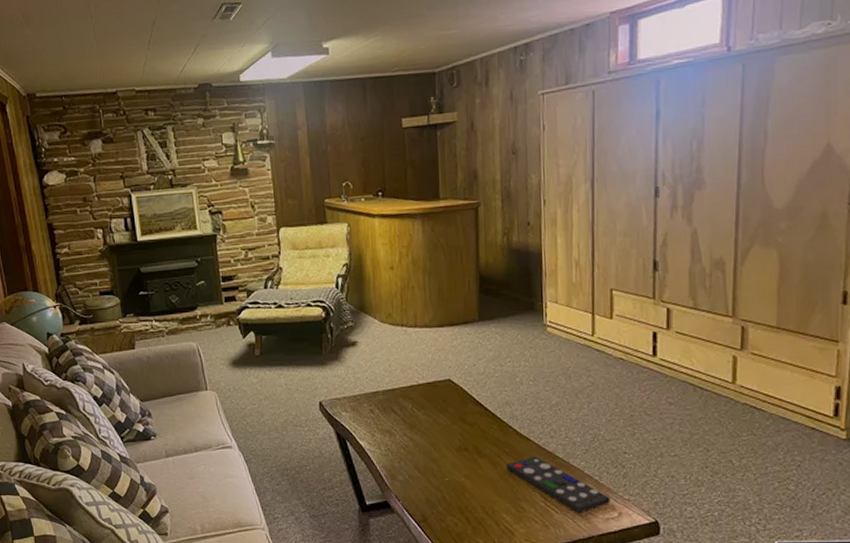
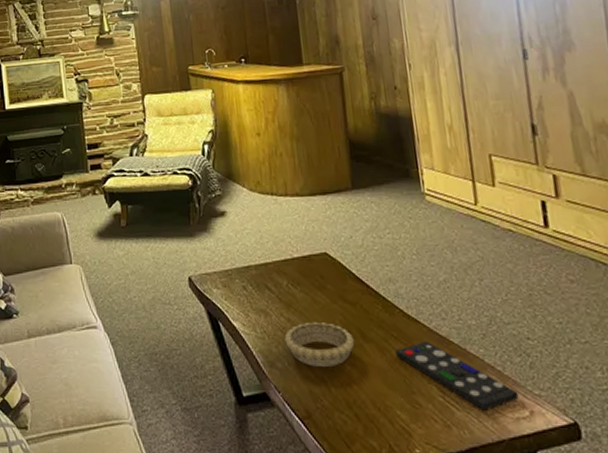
decorative bowl: none [406,440,470,480] -> present [284,321,355,368]

